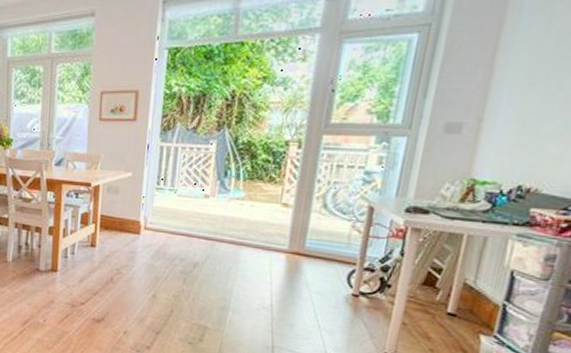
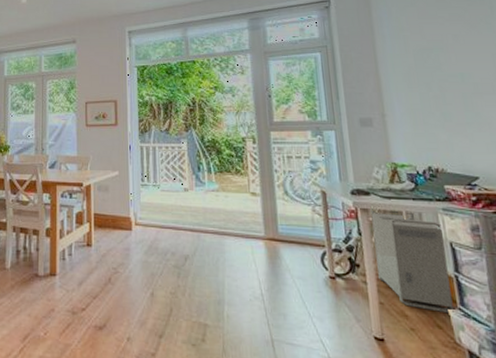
storage bin: none [409,229,508,340] -> present [371,208,454,314]

